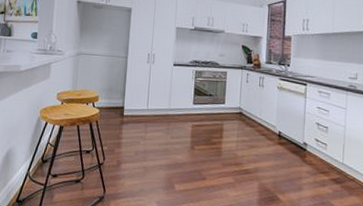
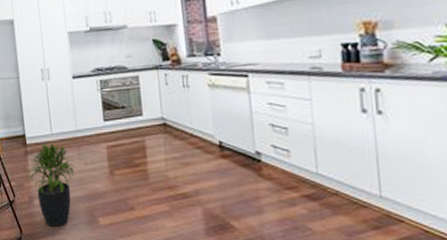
potted plant: none [120,116,164,189] -> present [27,143,76,227]

